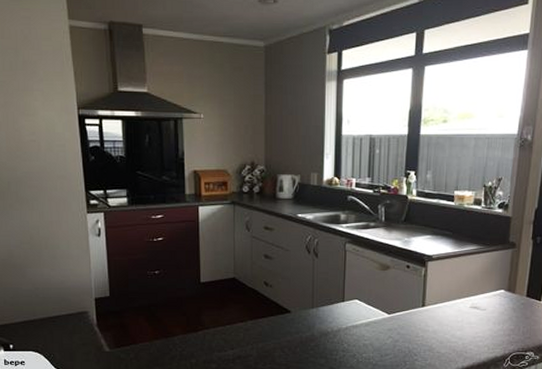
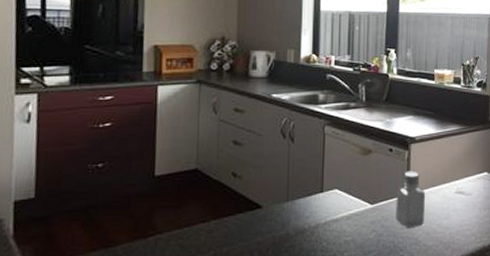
saltshaker: none [411,286,440,336] -> present [396,171,425,228]

